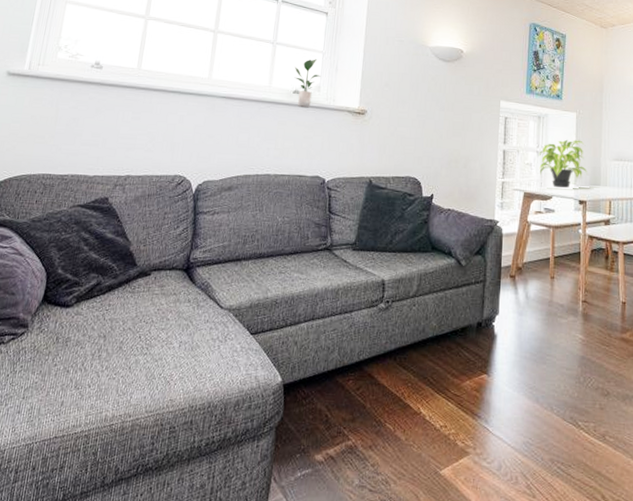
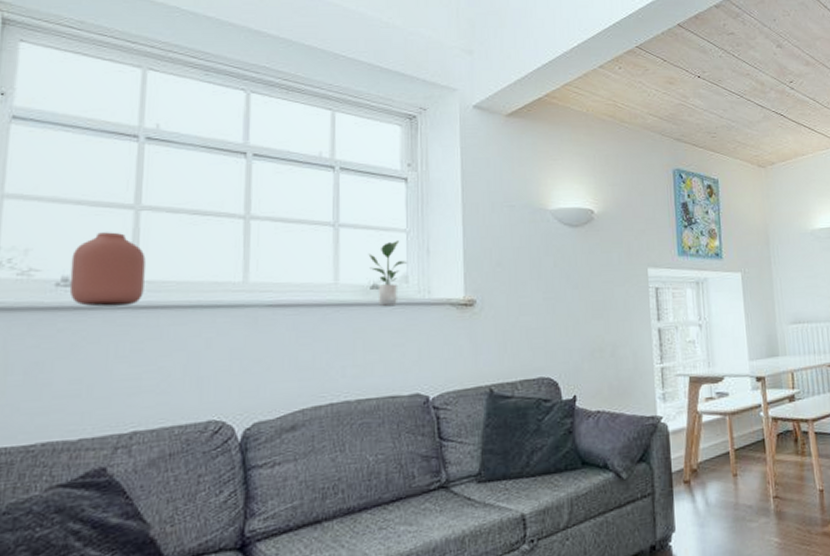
vase: none [99,33,148,86] -> present [69,232,146,307]
plant: present [539,139,587,188] -> none [702,304,762,366]

